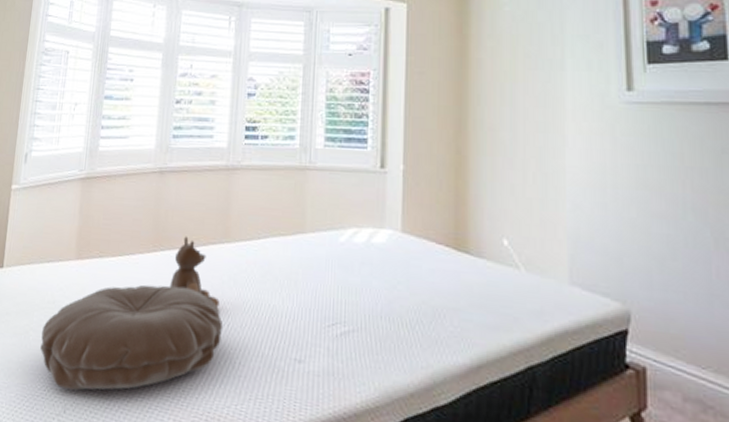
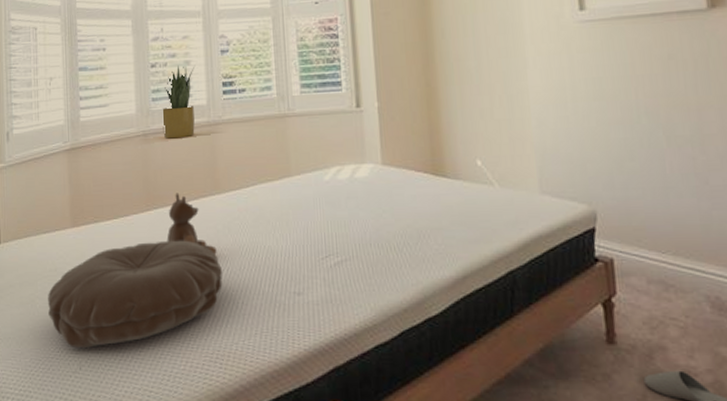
planter: none [179,105,219,180] -> present [162,65,195,139]

